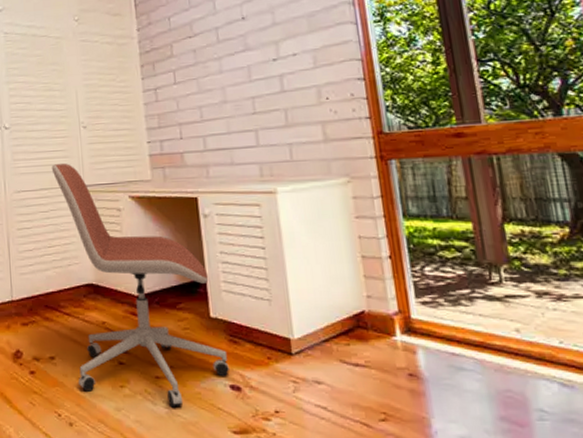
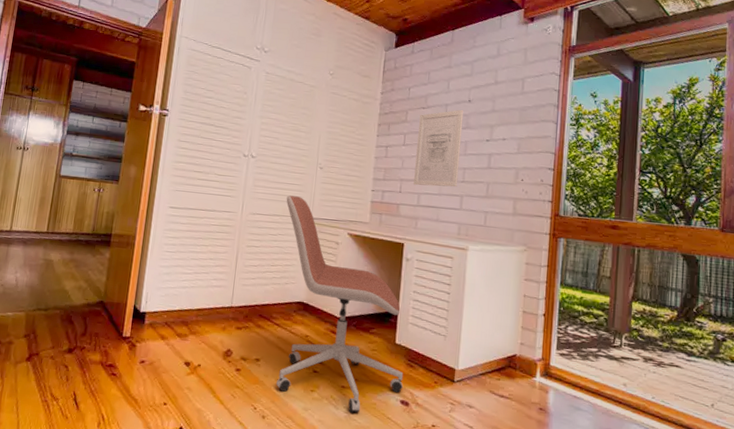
wall art: none [187,29,249,128] -> present [413,109,464,188]

